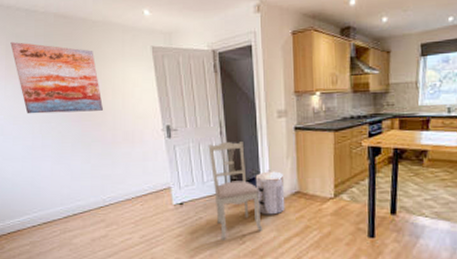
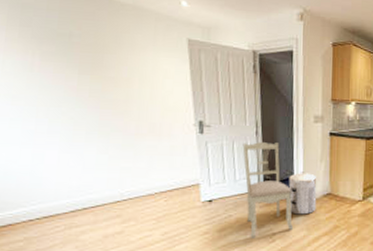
wall art: present [10,41,103,114] -> none [14,11,127,99]

